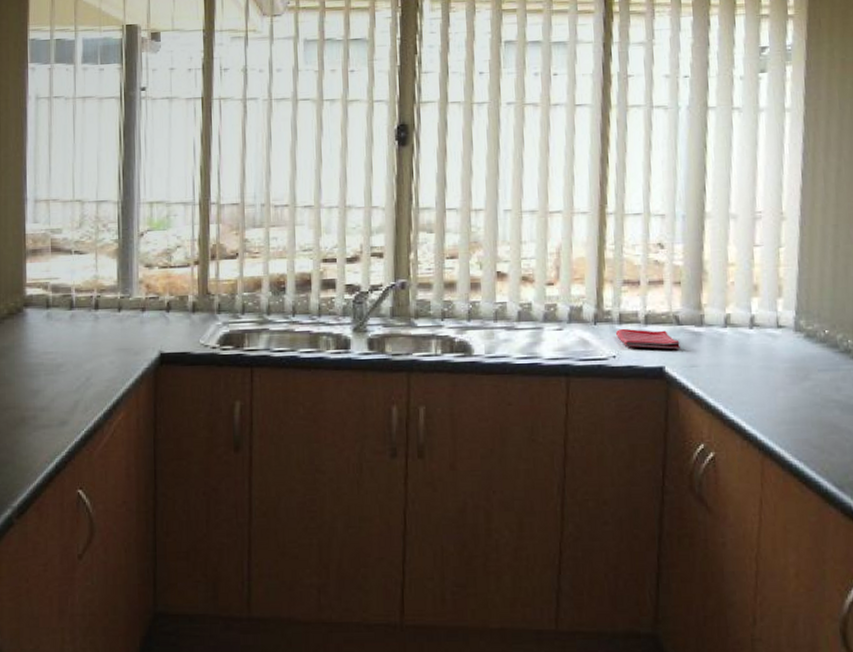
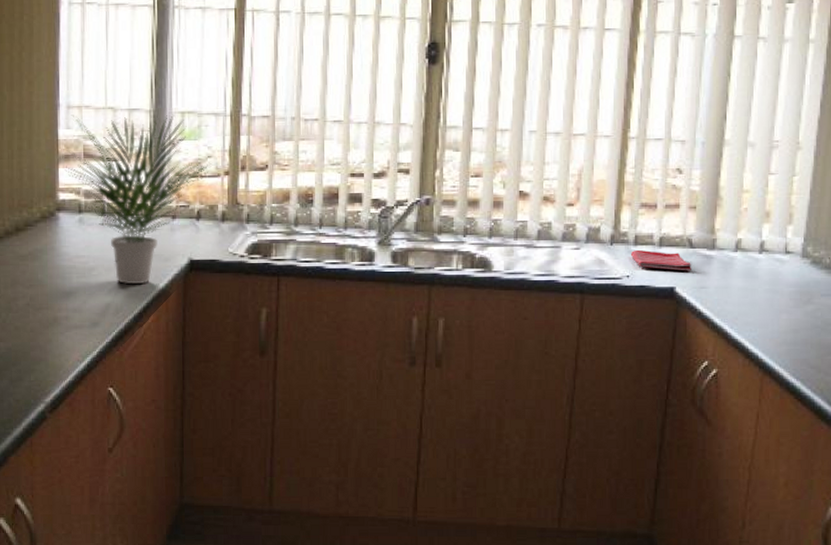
potted plant: none [32,204,181,381] -> present [65,114,212,285]

